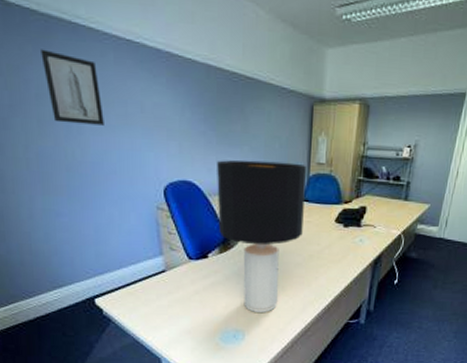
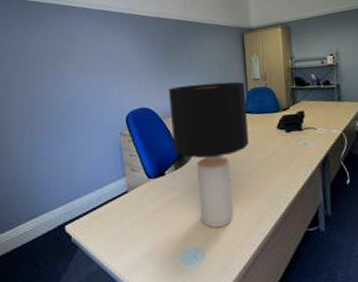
wall art: present [41,49,104,126] -> none [39,26,81,75]

